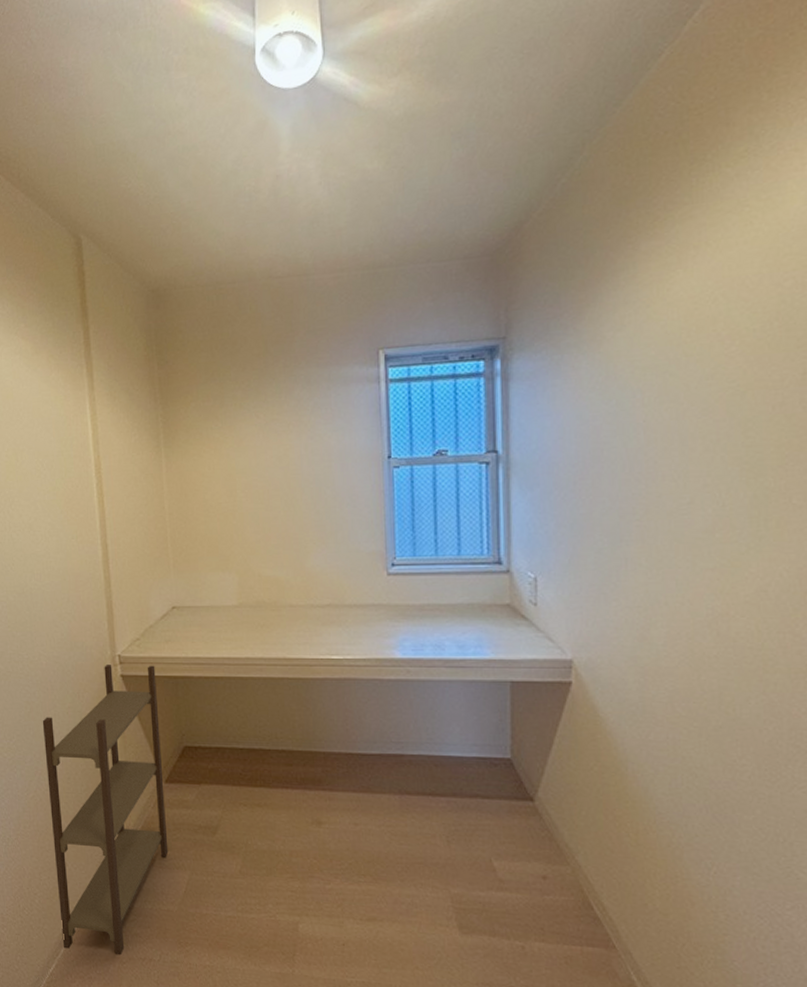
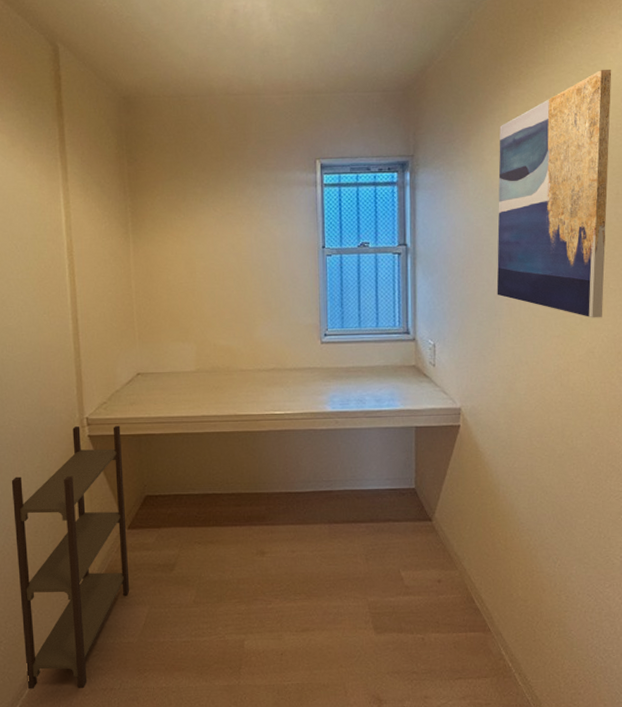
wall art: none [622,202,795,545] -> present [496,70,612,318]

